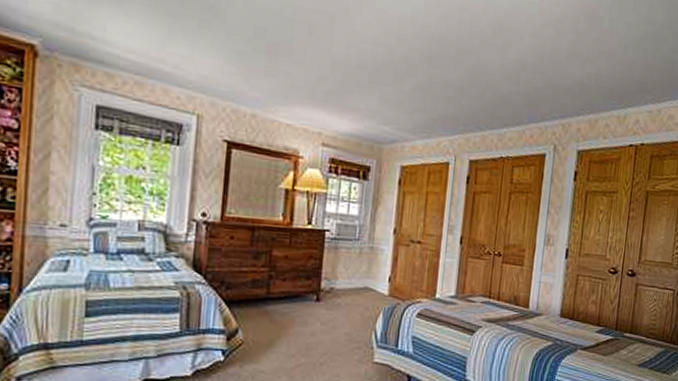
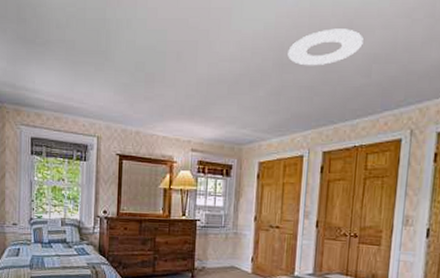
ceiling light: none [436,26,513,65] -> present [288,28,364,66]

